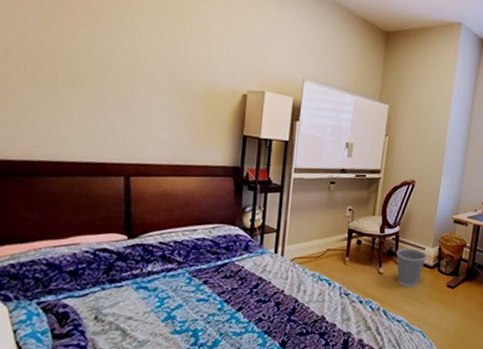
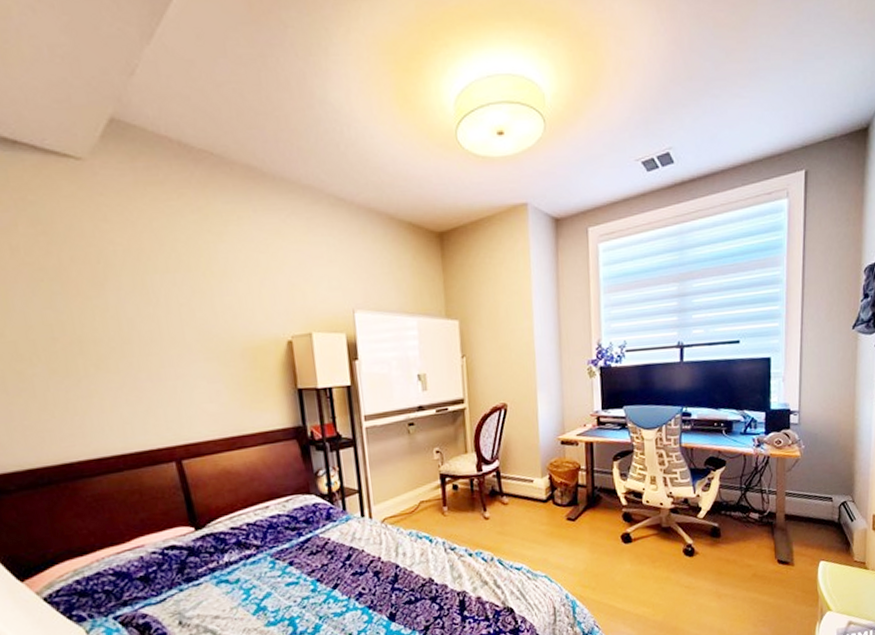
wastebasket: present [396,248,427,287] -> none [500,482,537,529]

